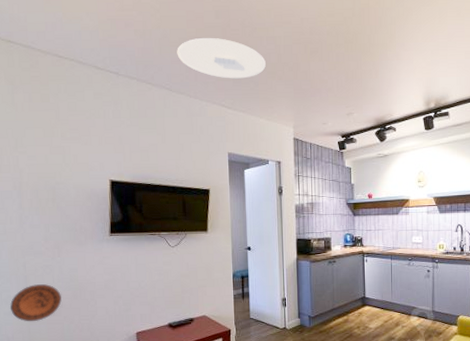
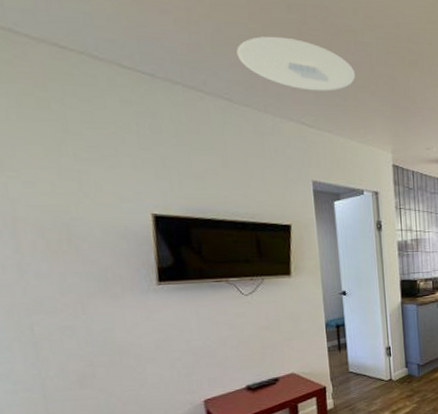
decorative plate: present [10,284,62,322] -> none [14,350,94,400]

